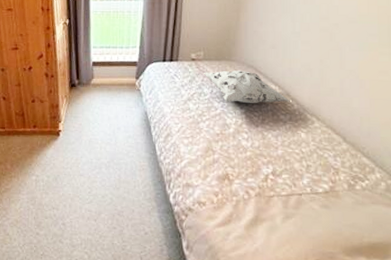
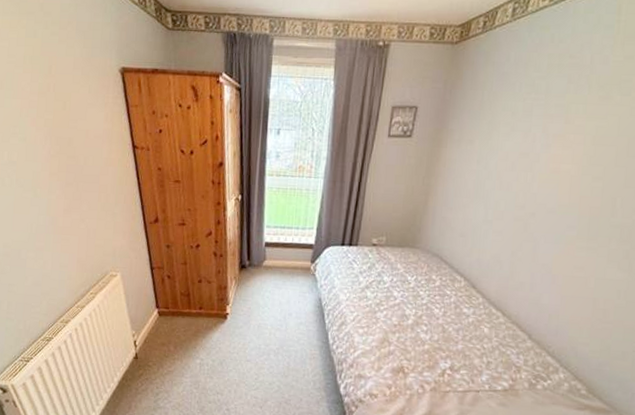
decorative pillow: present [203,70,290,104] -> none [383,258,476,295]

